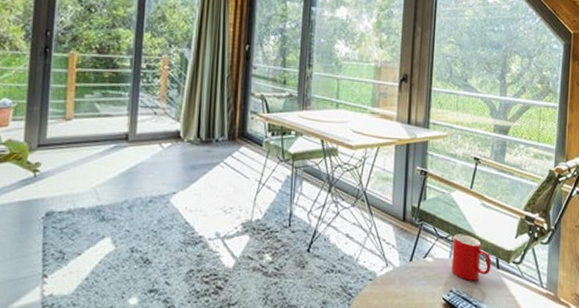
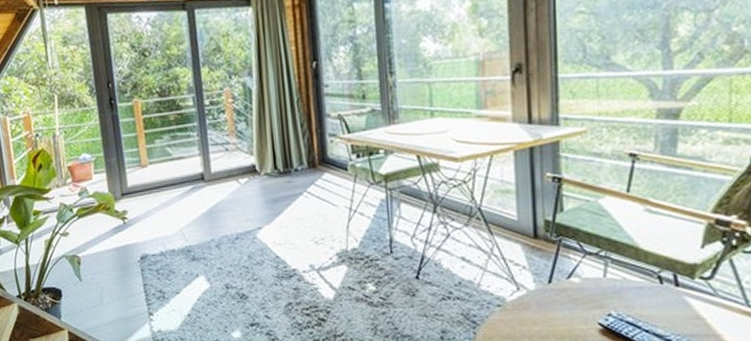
cup: present [451,234,492,281] -> none [606,248,667,302]

